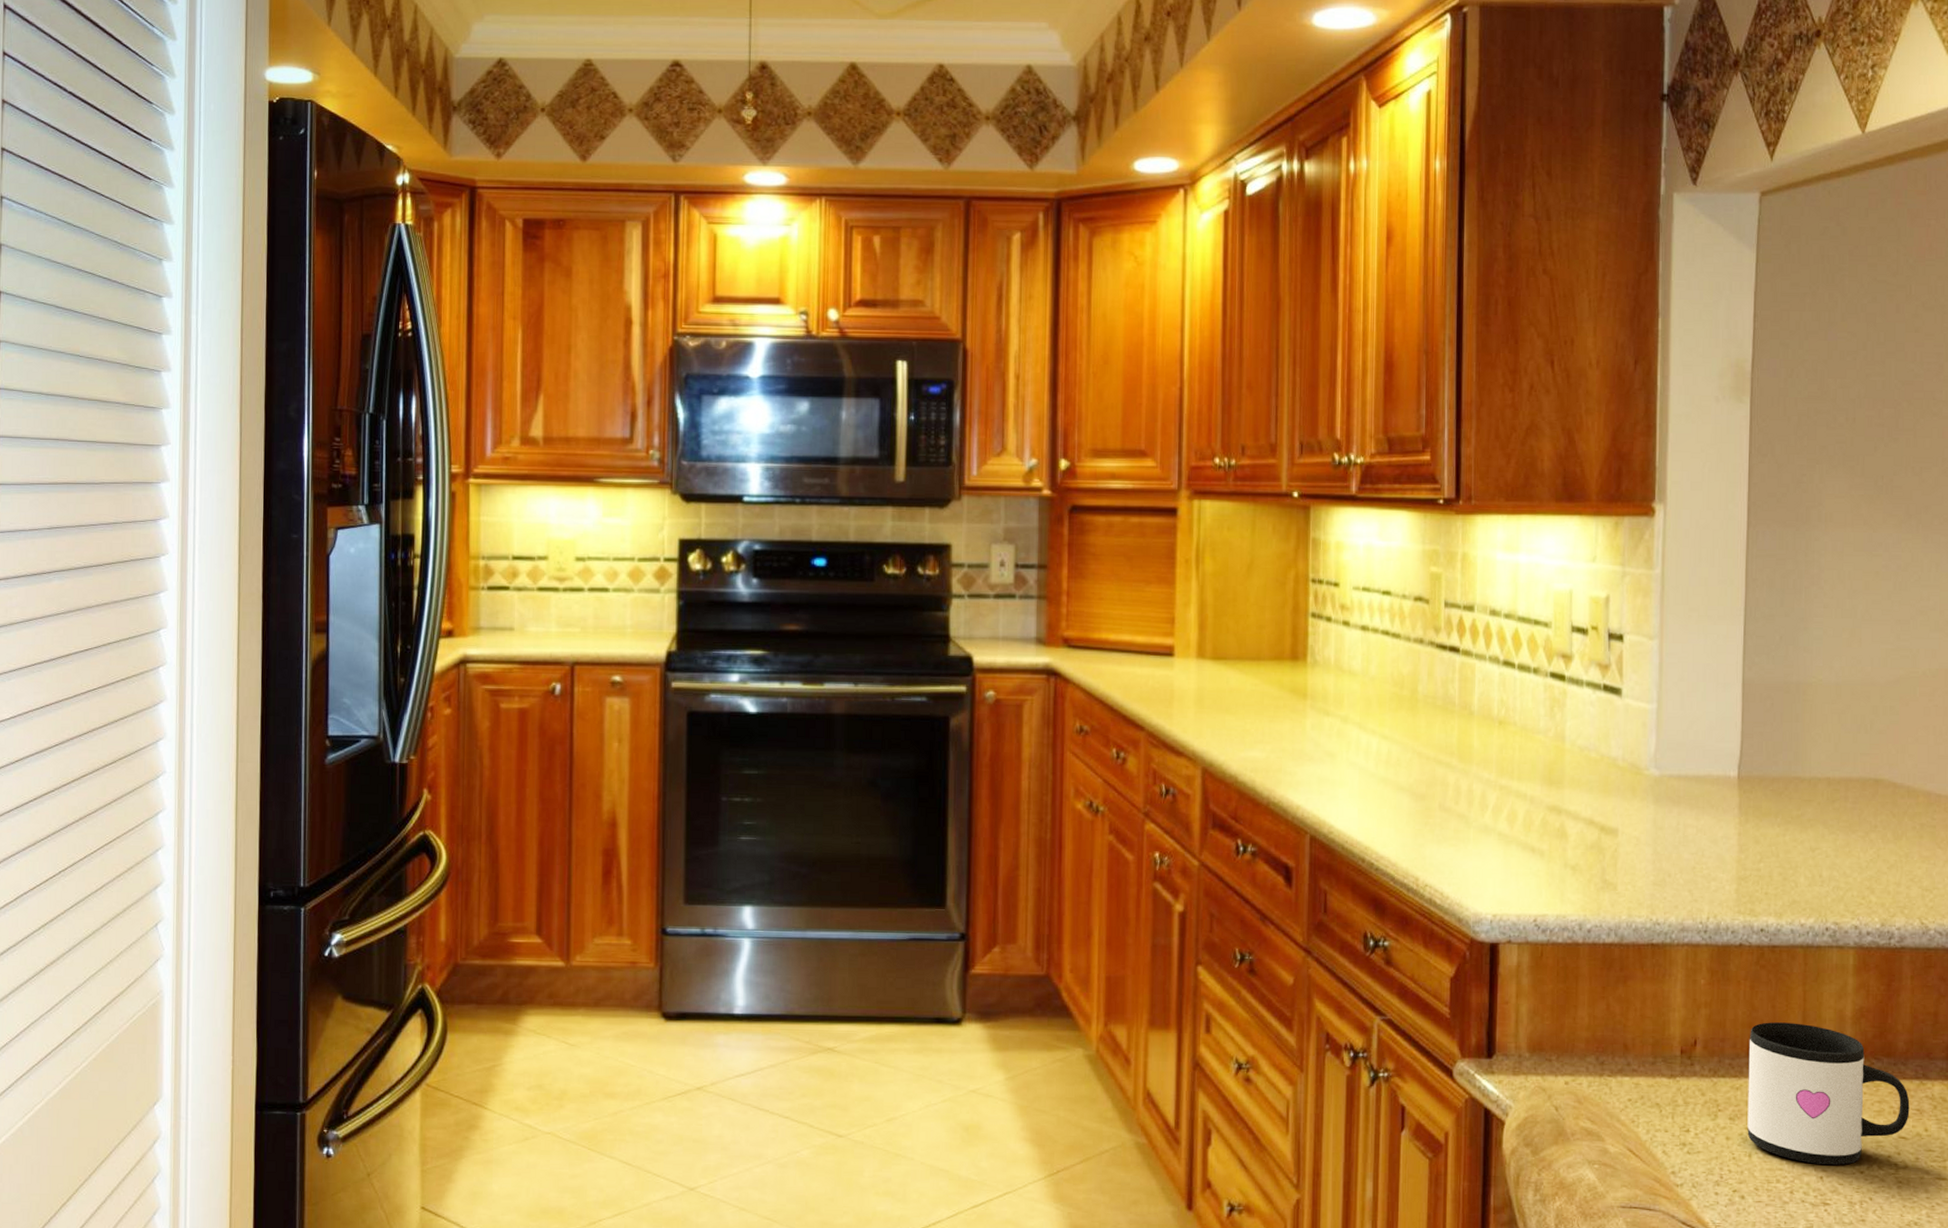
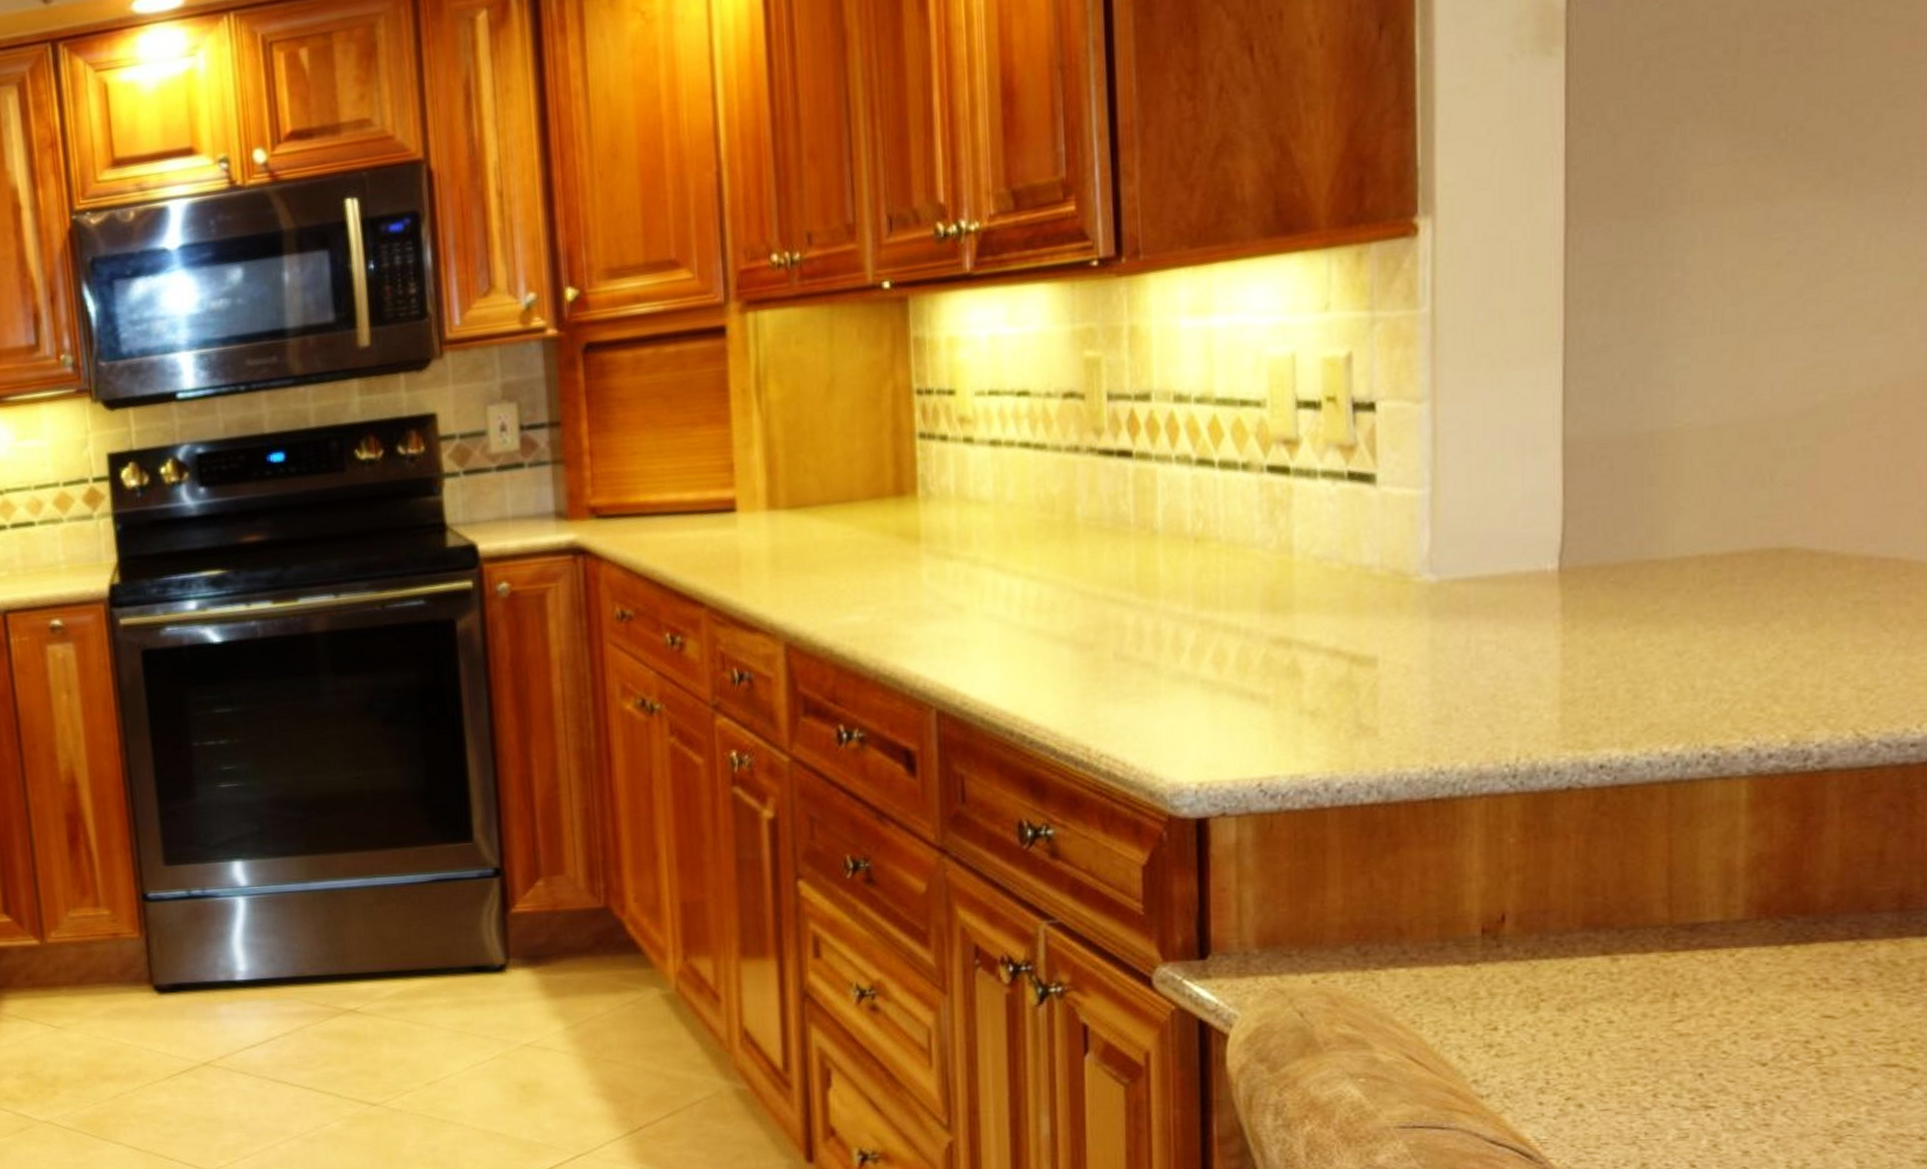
mug: present [1747,1022,1910,1166] -> none [1585,881,1840,1059]

